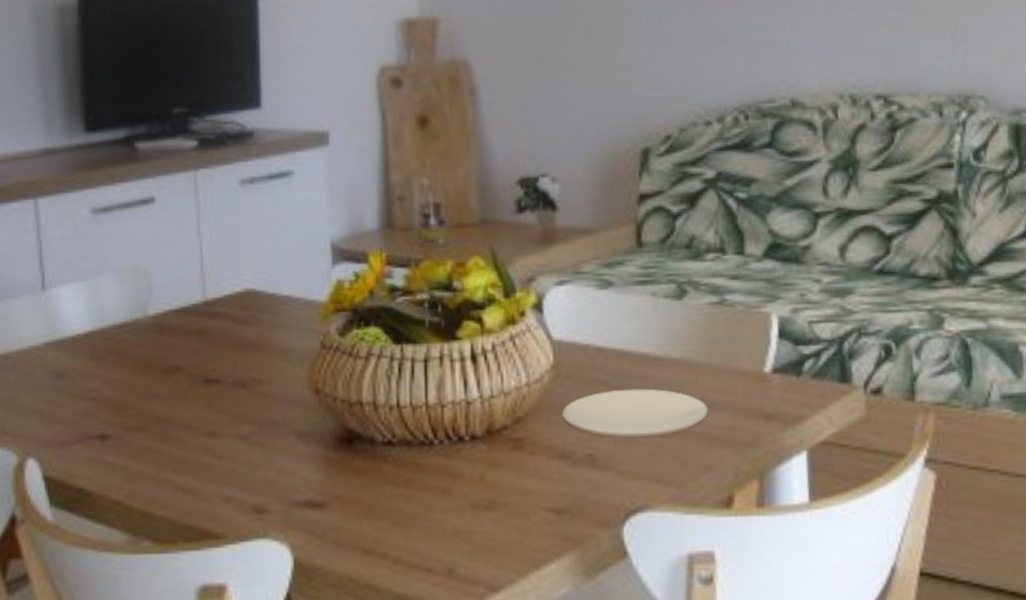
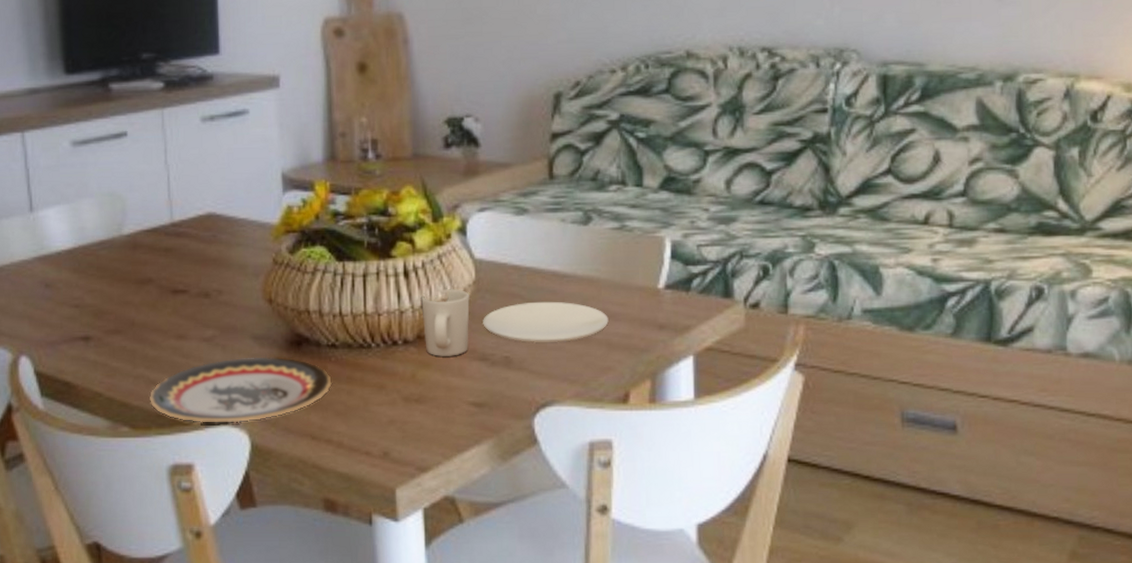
plate: none [175,456,388,536] -> present [148,357,332,423]
mug: none [491,375,547,455] -> present [421,289,470,356]

